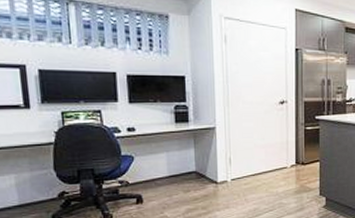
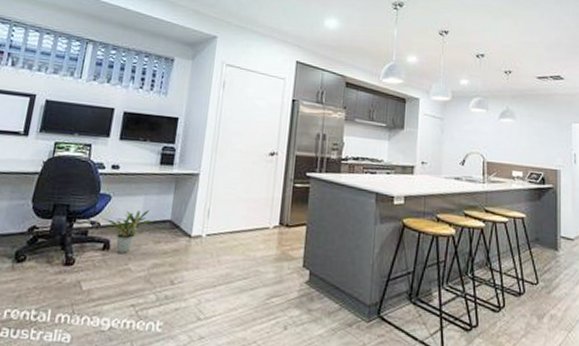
potted plant: none [130,165,181,205] -> present [103,210,155,254]

